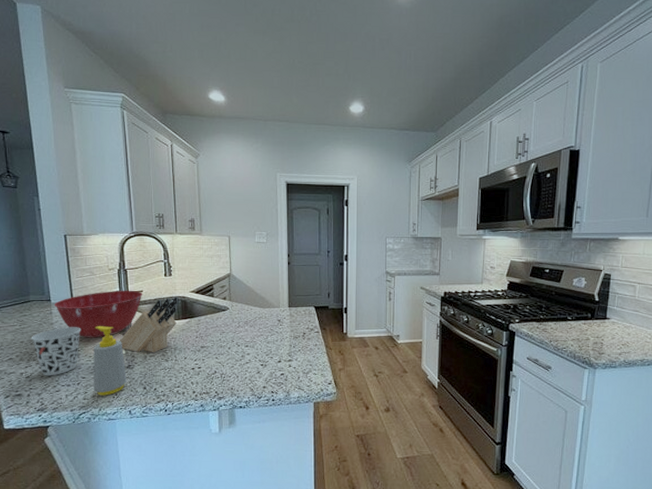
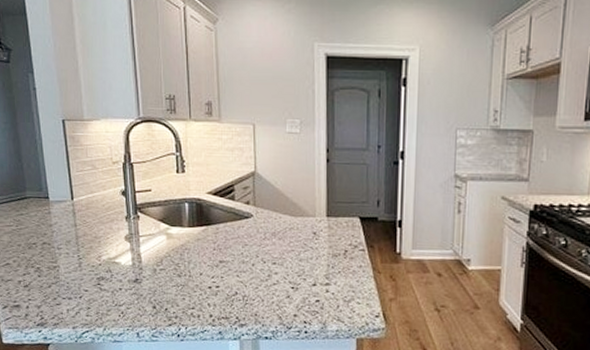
cup: present [31,327,81,376] -> none [28,230,83,287]
mixing bowl: present [54,290,143,338] -> none [52,188,152,245]
soap bottle: present [94,326,127,396] -> none [97,230,134,313]
knife block: present [119,297,179,353] -> none [125,199,193,266]

